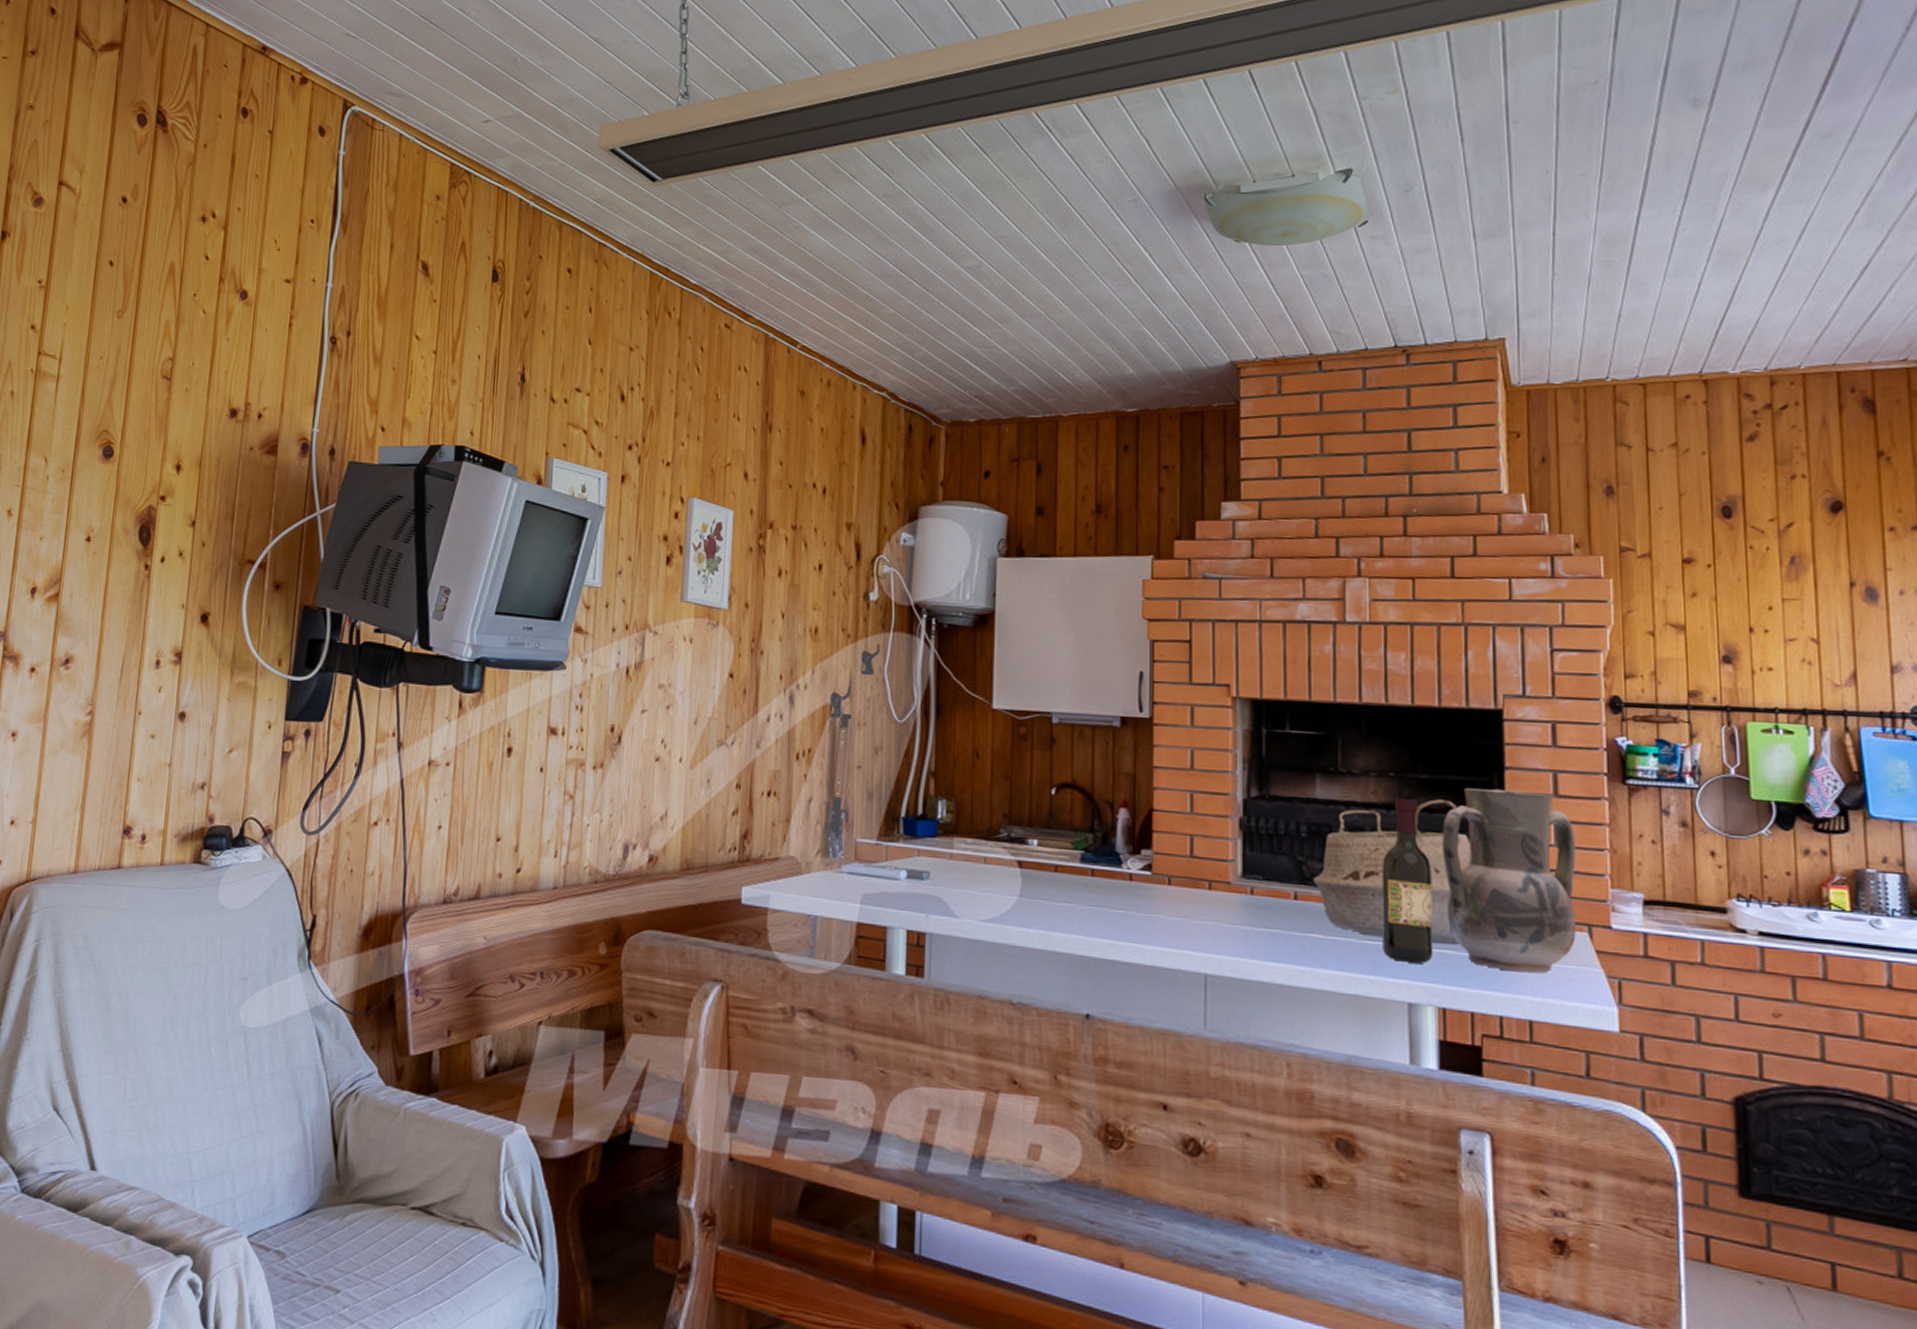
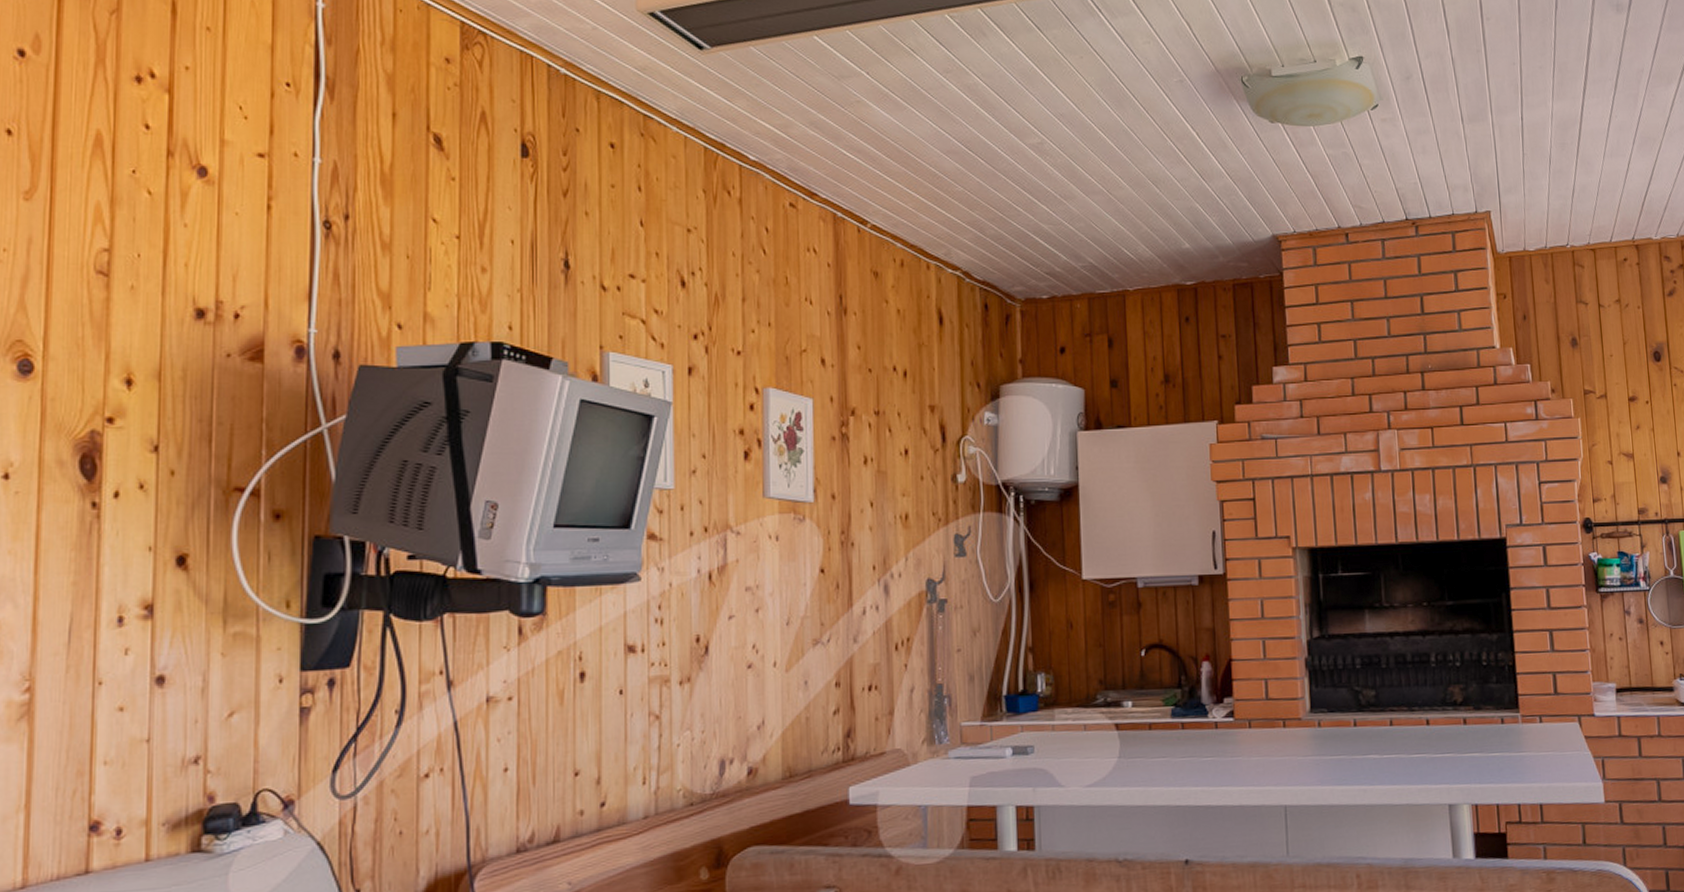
woven basket: present [1313,799,1472,945] -> none [1368,621,1490,750]
wine bottle: present [1381,798,1433,964] -> none [1421,624,1466,769]
ceramic jug: present [1442,788,1577,974] -> none [1466,607,1570,765]

